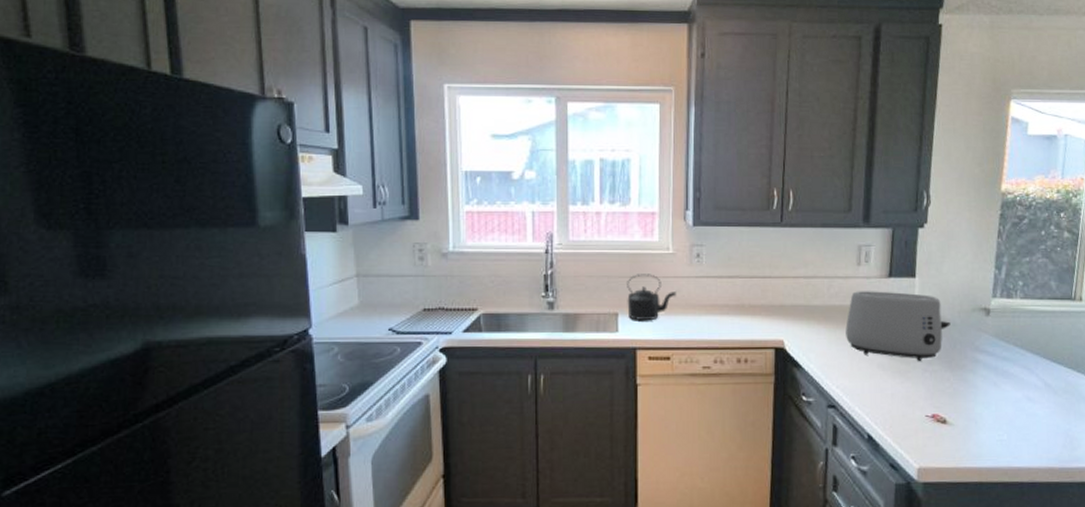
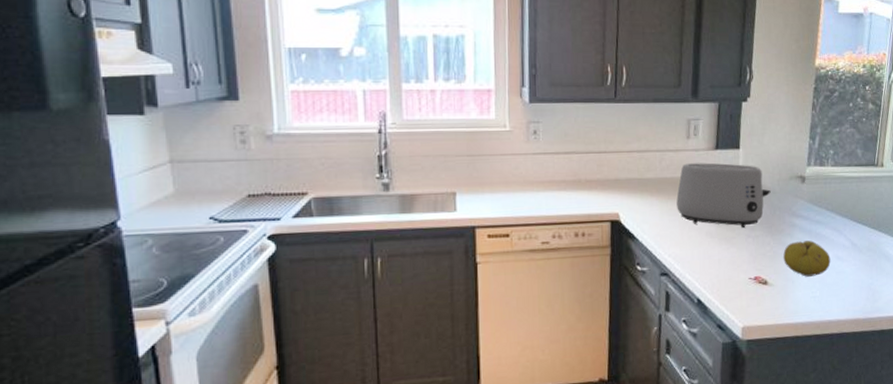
kettle: present [627,274,677,320] -> none [464,152,515,199]
fruit: none [965,378,1020,418] -> present [783,240,831,277]

